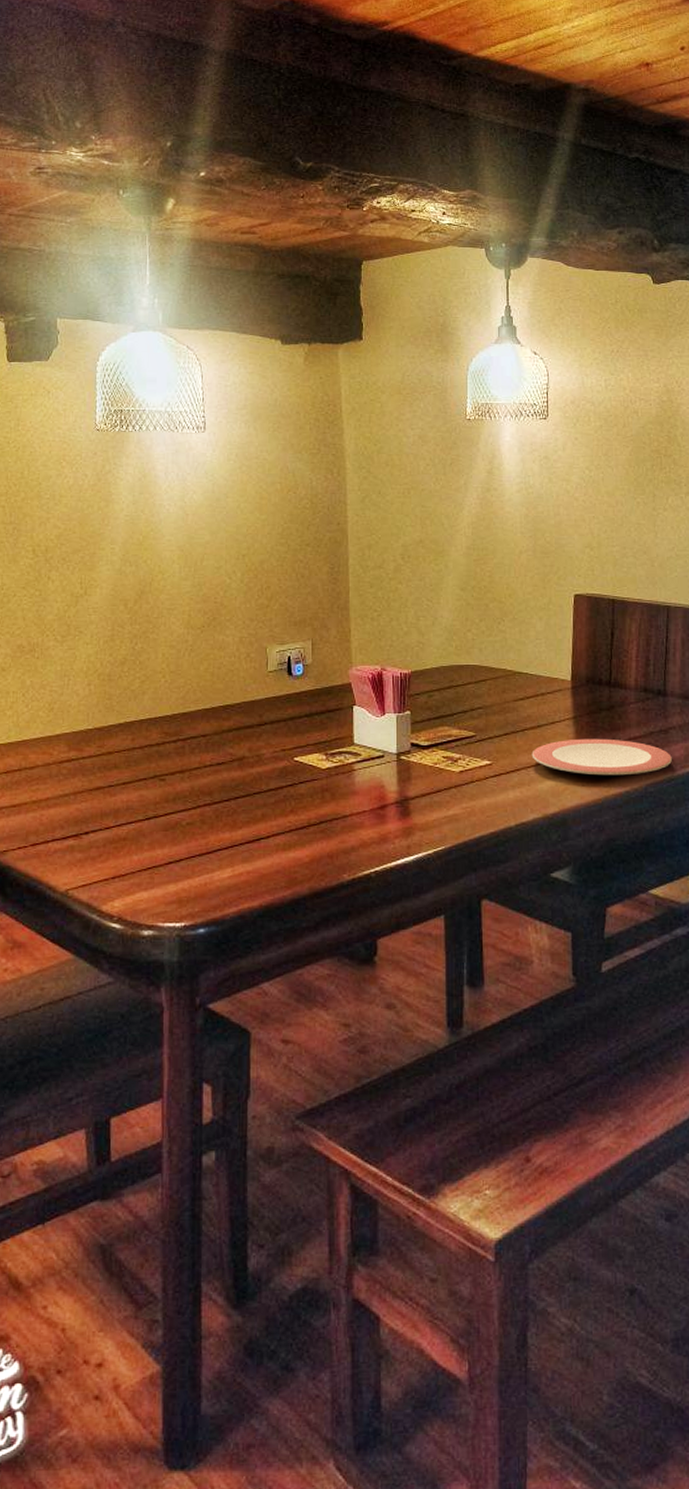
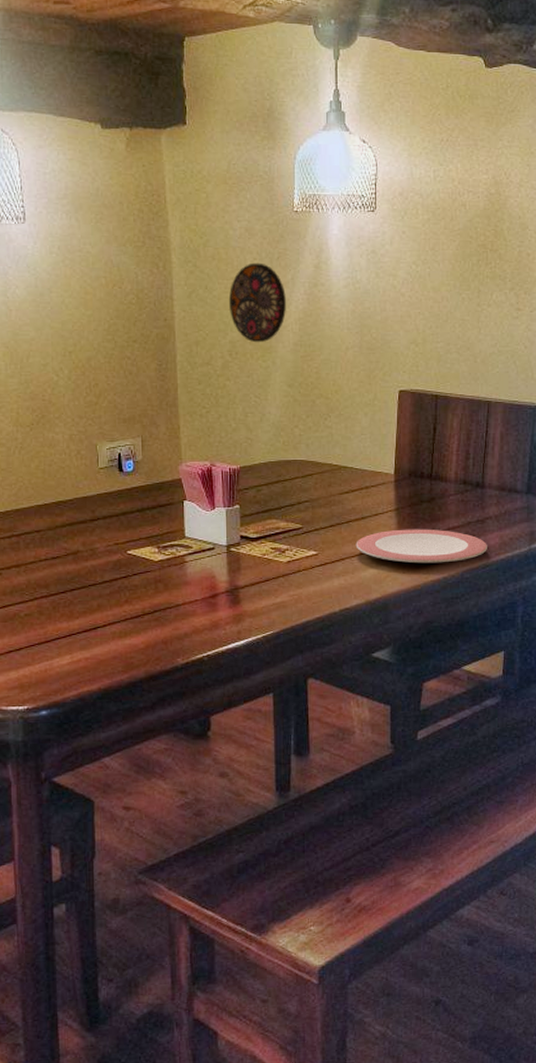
decorative plate: none [402,468,459,547] -> present [229,262,286,343]

